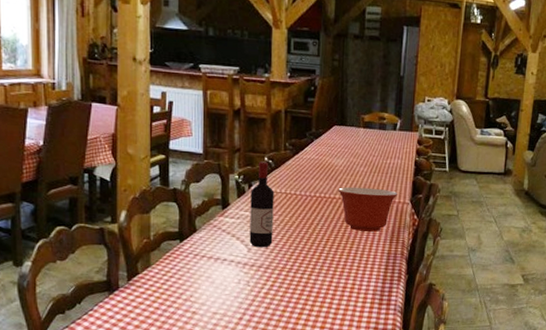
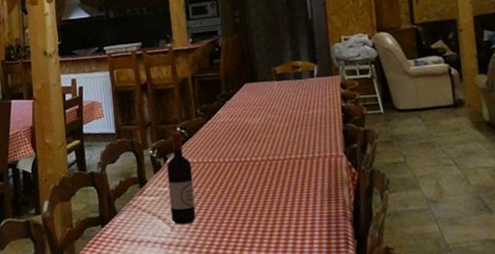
mixing bowl: present [337,186,399,232] -> none [258,143,329,195]

